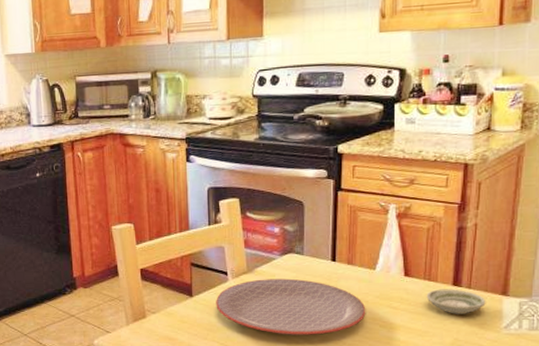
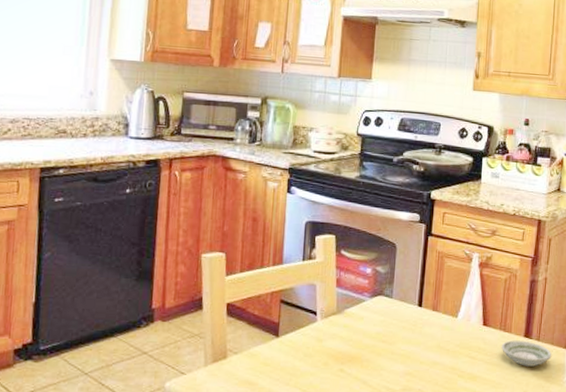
plate: present [216,278,366,335] -> none [302,321,447,384]

